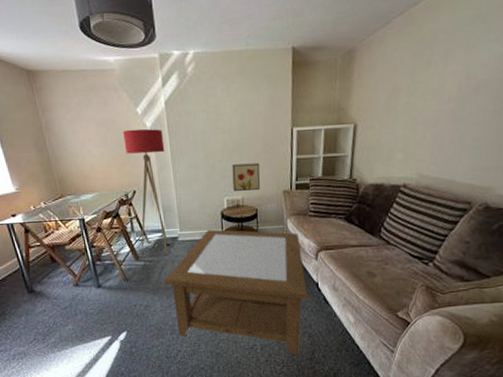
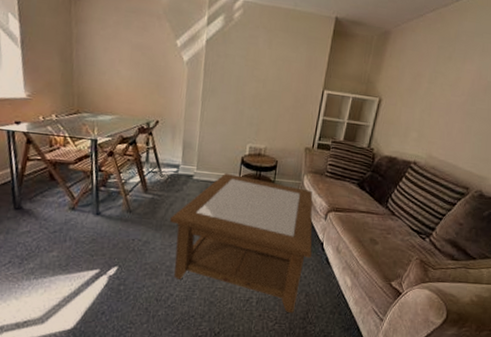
floor lamp: present [123,128,171,255] -> none [152,58,198,192]
wall art: present [232,163,261,191] -> none [258,113,288,143]

